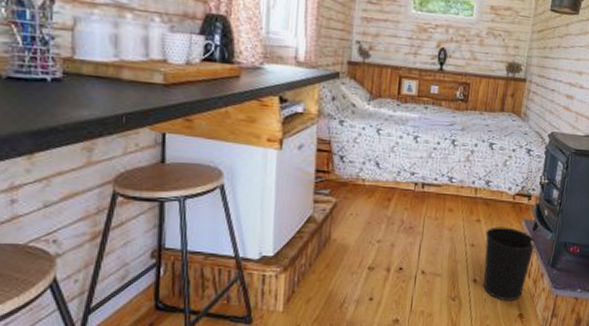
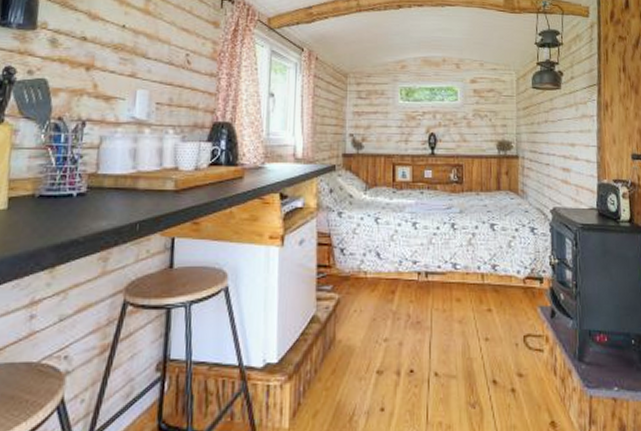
wastebasket: present [483,226,536,301] -> none [499,316,557,406]

